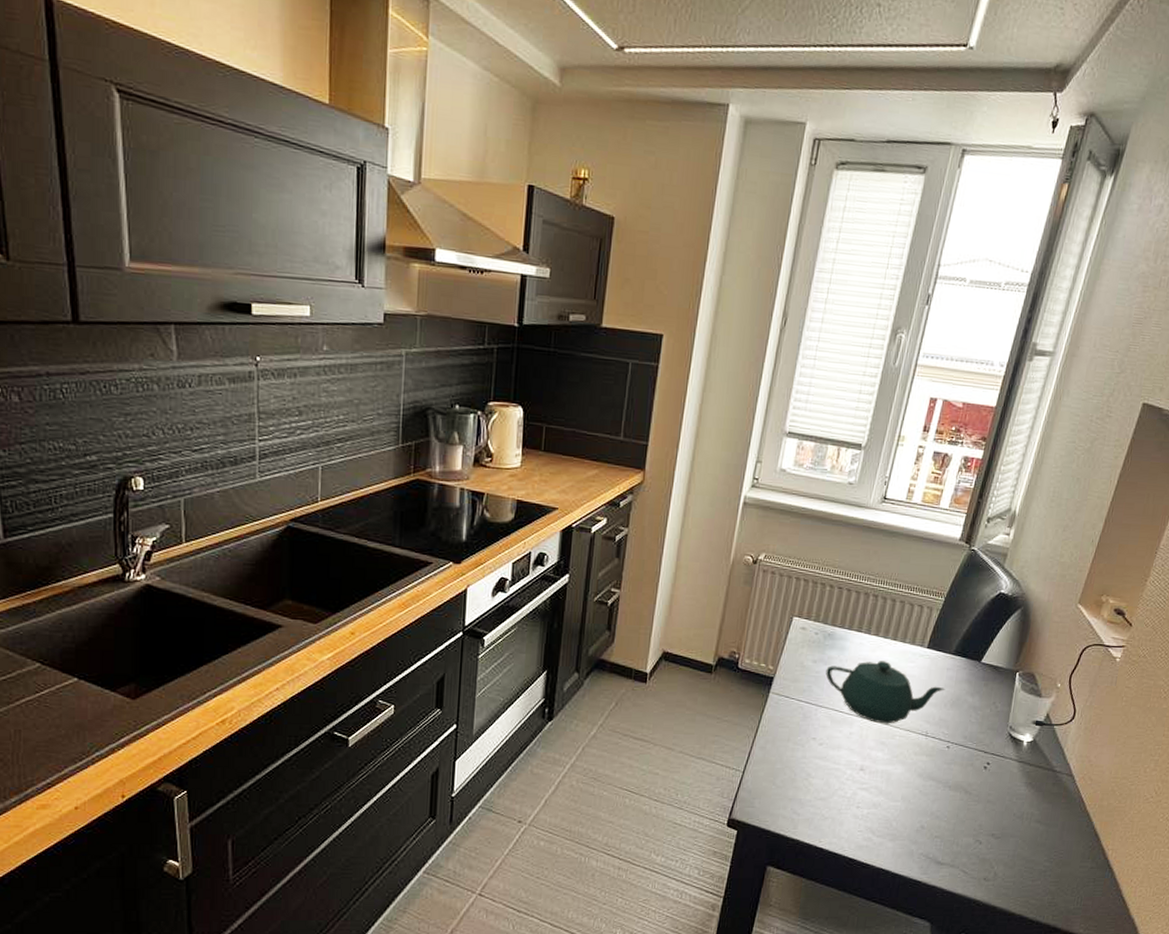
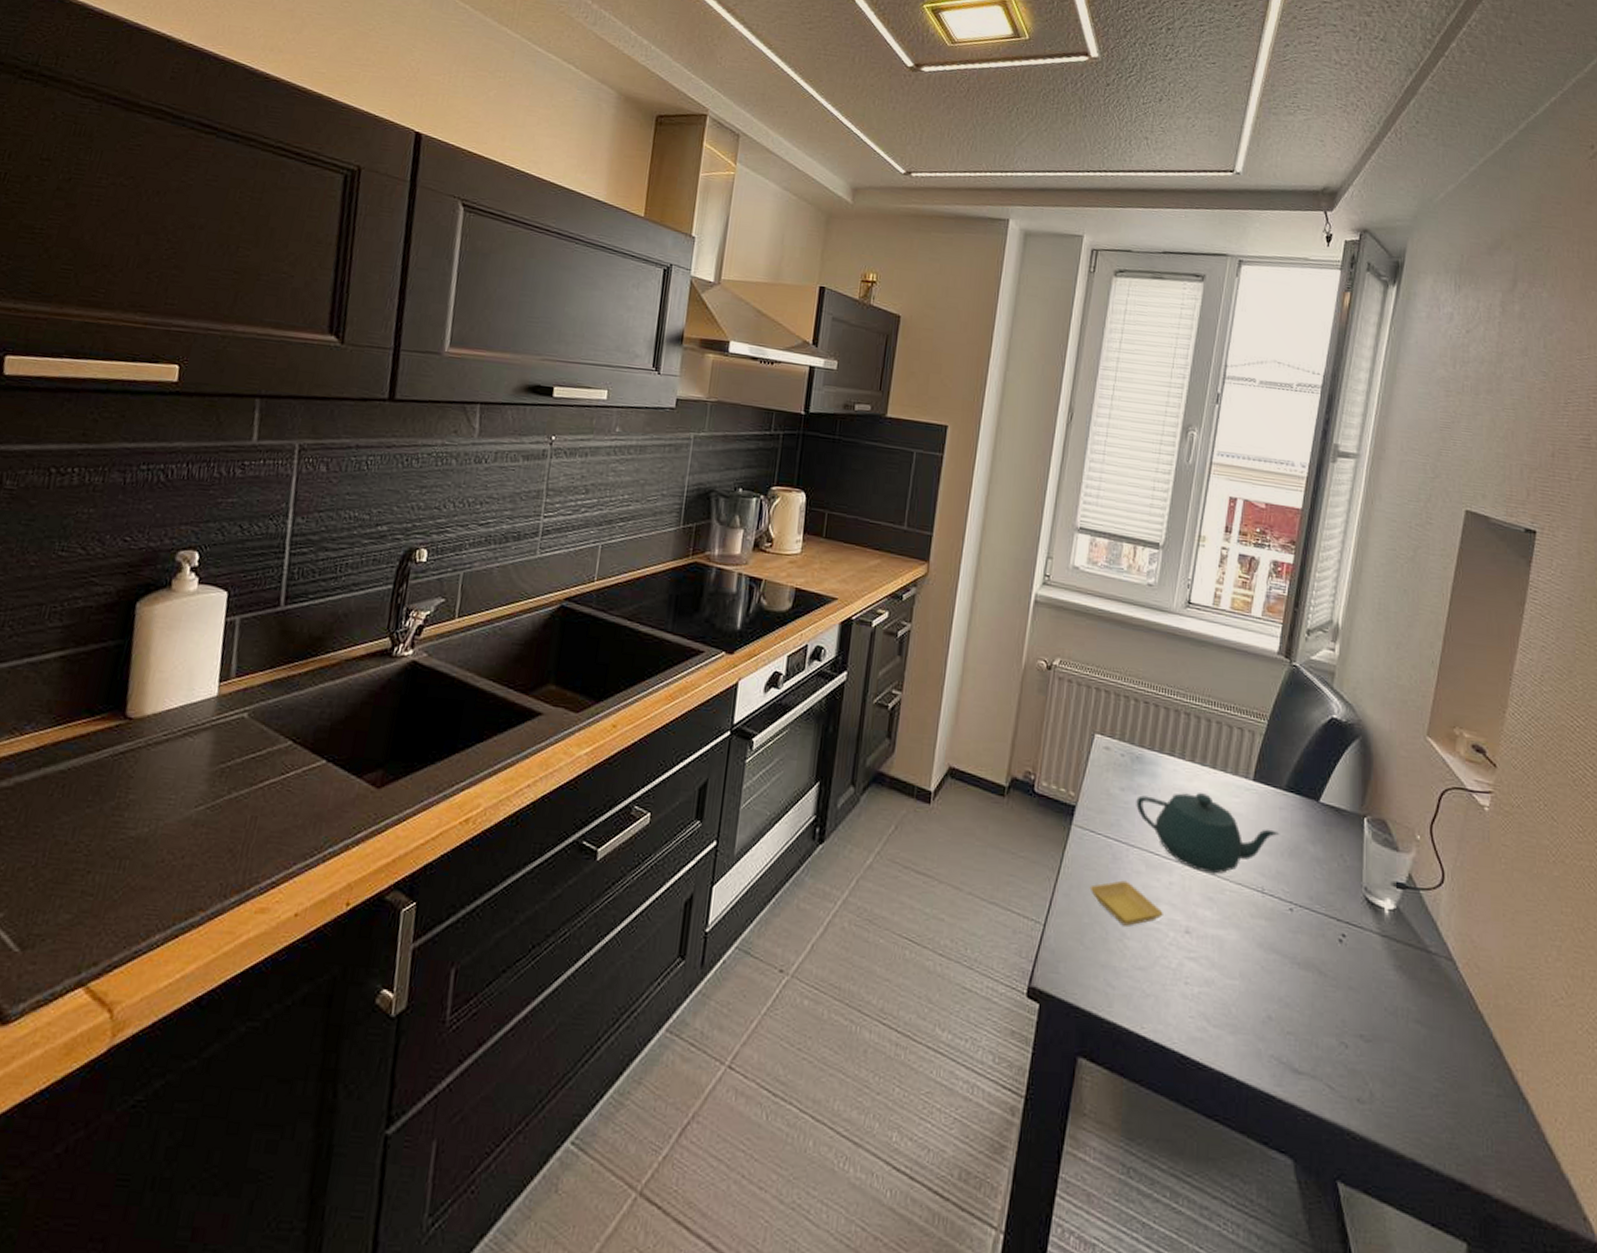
saucer: none [782,734,843,768] -> present [1089,880,1163,926]

